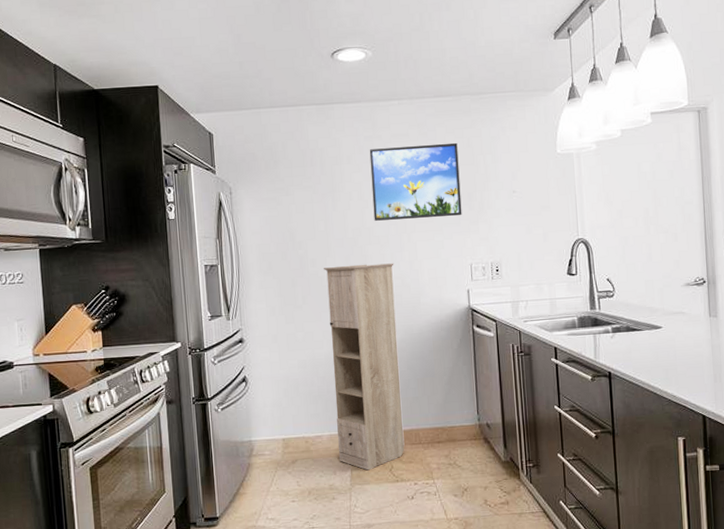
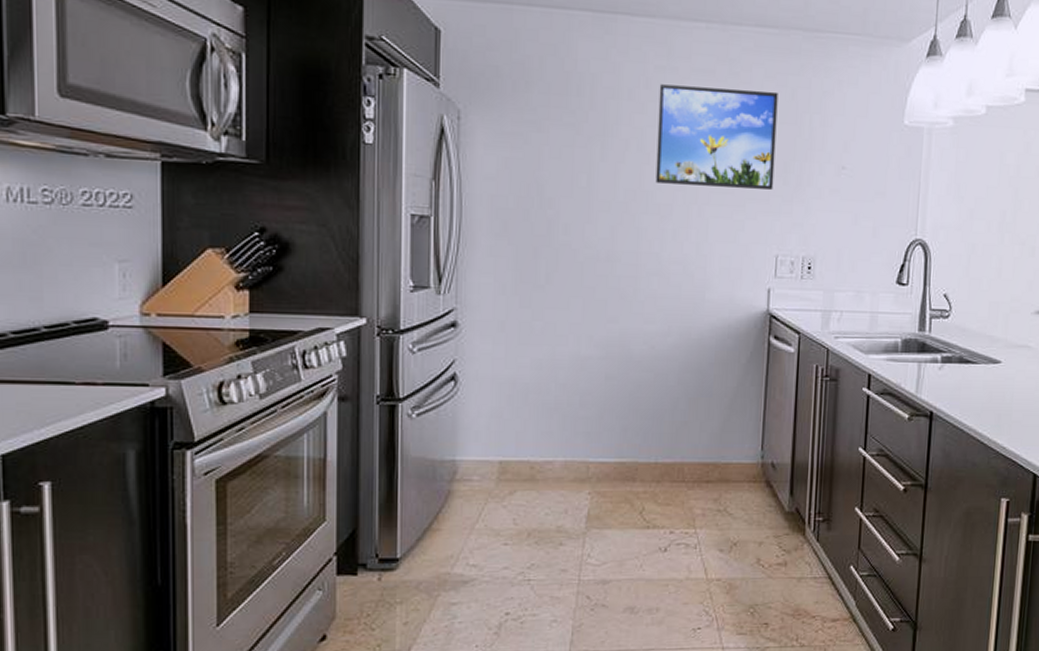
storage cabinet: present [324,263,405,471] -> none [573,238,676,511]

